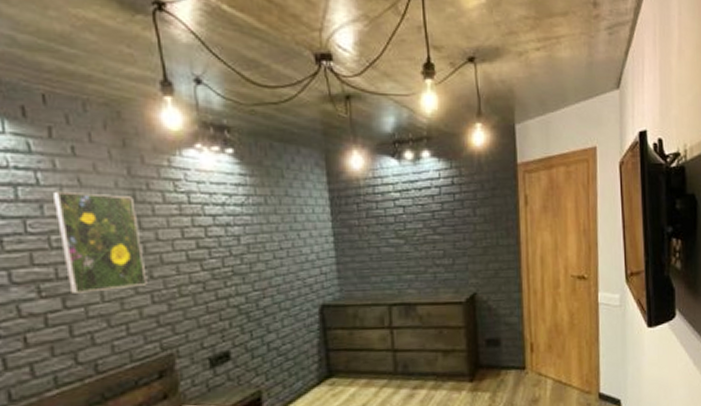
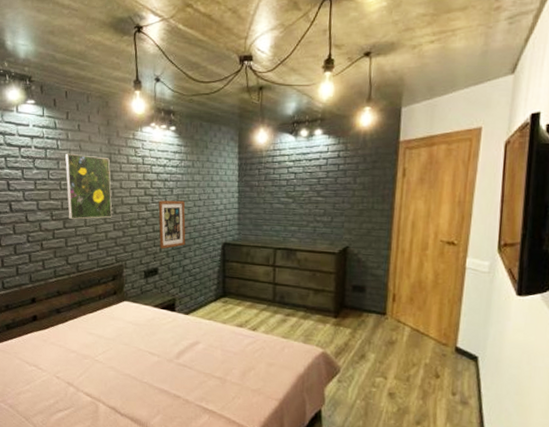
wall art: none [220,252,267,323] -> present [158,200,186,249]

